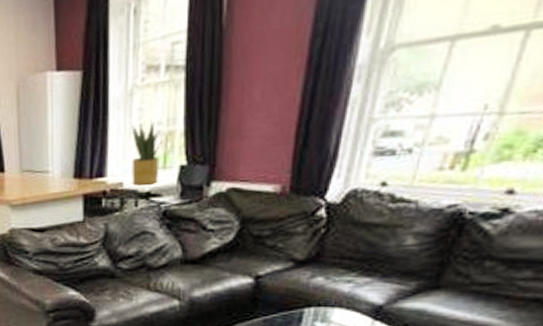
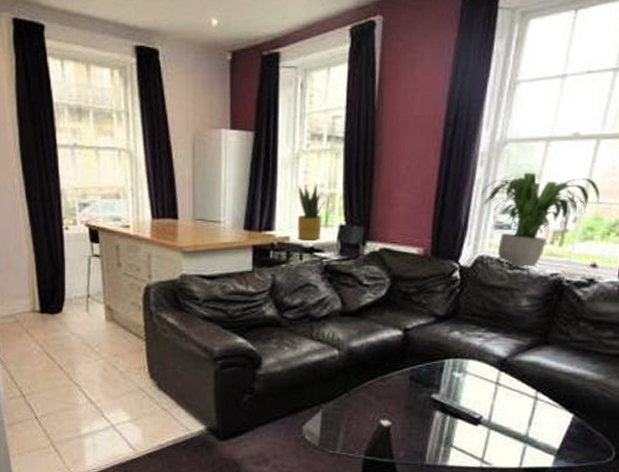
potted plant: none [356,82,526,199] -> present [480,172,600,268]

